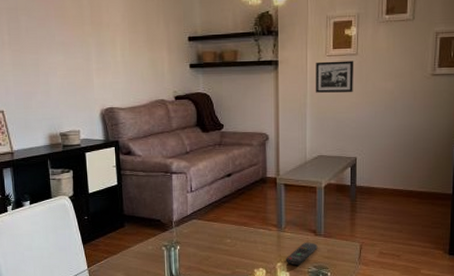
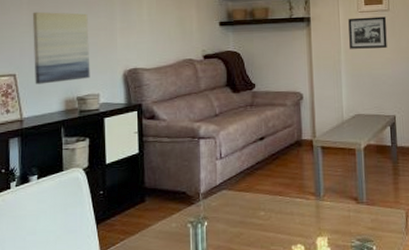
wall art: none [14,52,71,121] -> present [32,11,90,85]
remote control: present [286,242,318,266] -> none [326,211,361,240]

